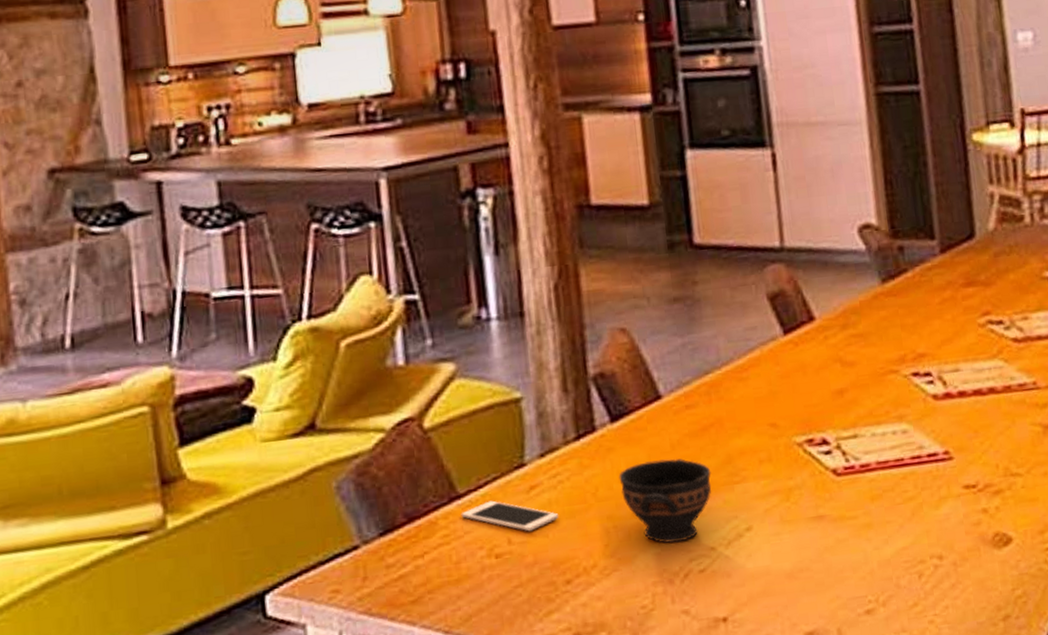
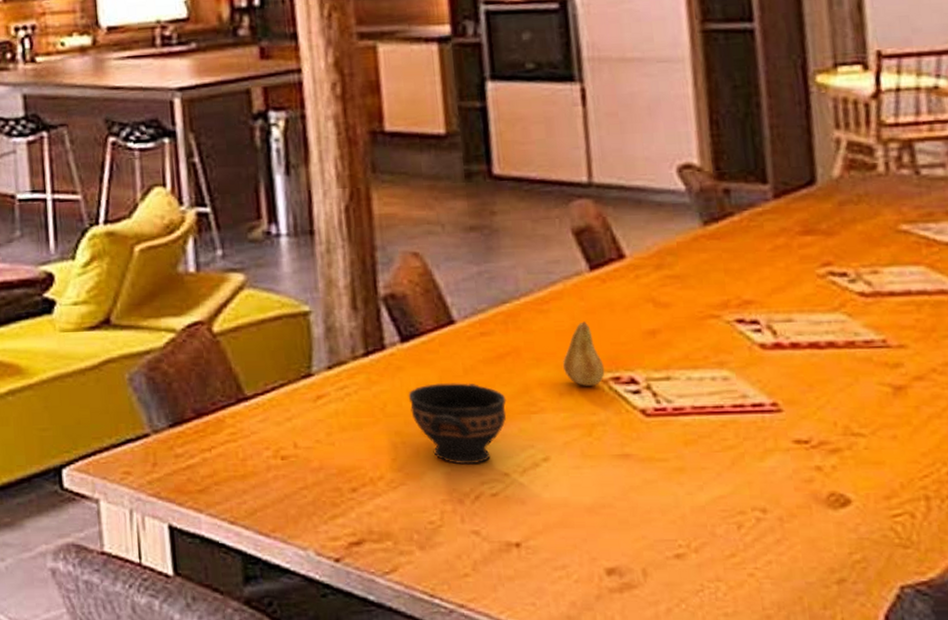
cell phone: present [461,500,559,532] -> none [248,405,346,438]
fruit: none [762,386,800,452] -> present [563,321,605,386]

